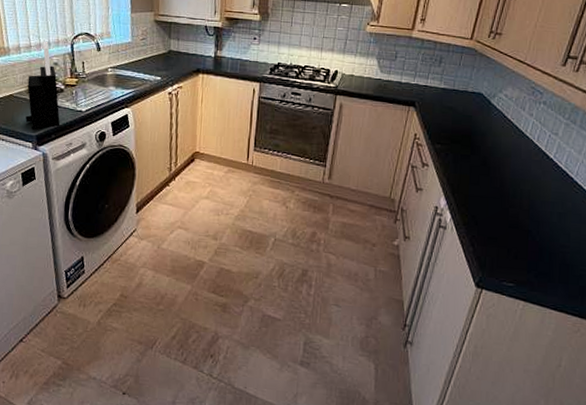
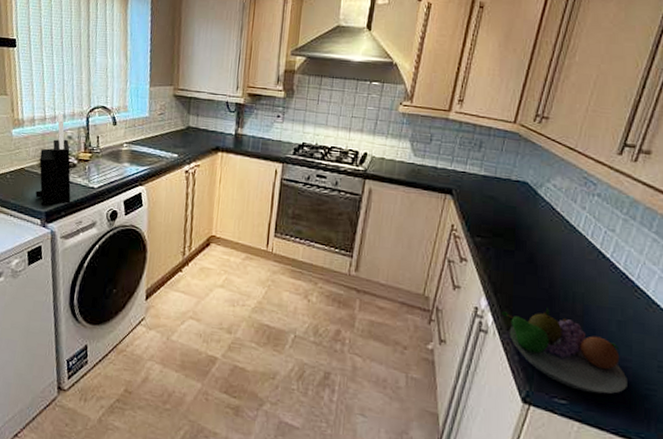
fruit bowl: none [459,205,566,276] -> present [502,308,627,395]

